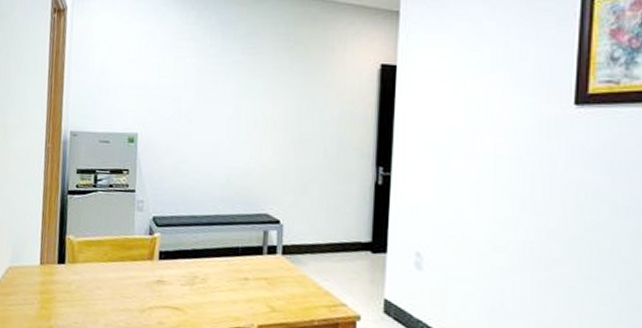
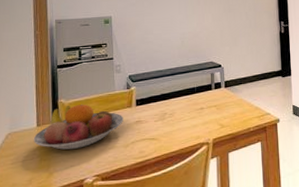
fruit bowl: none [35,244,142,303] -> present [33,104,123,150]

